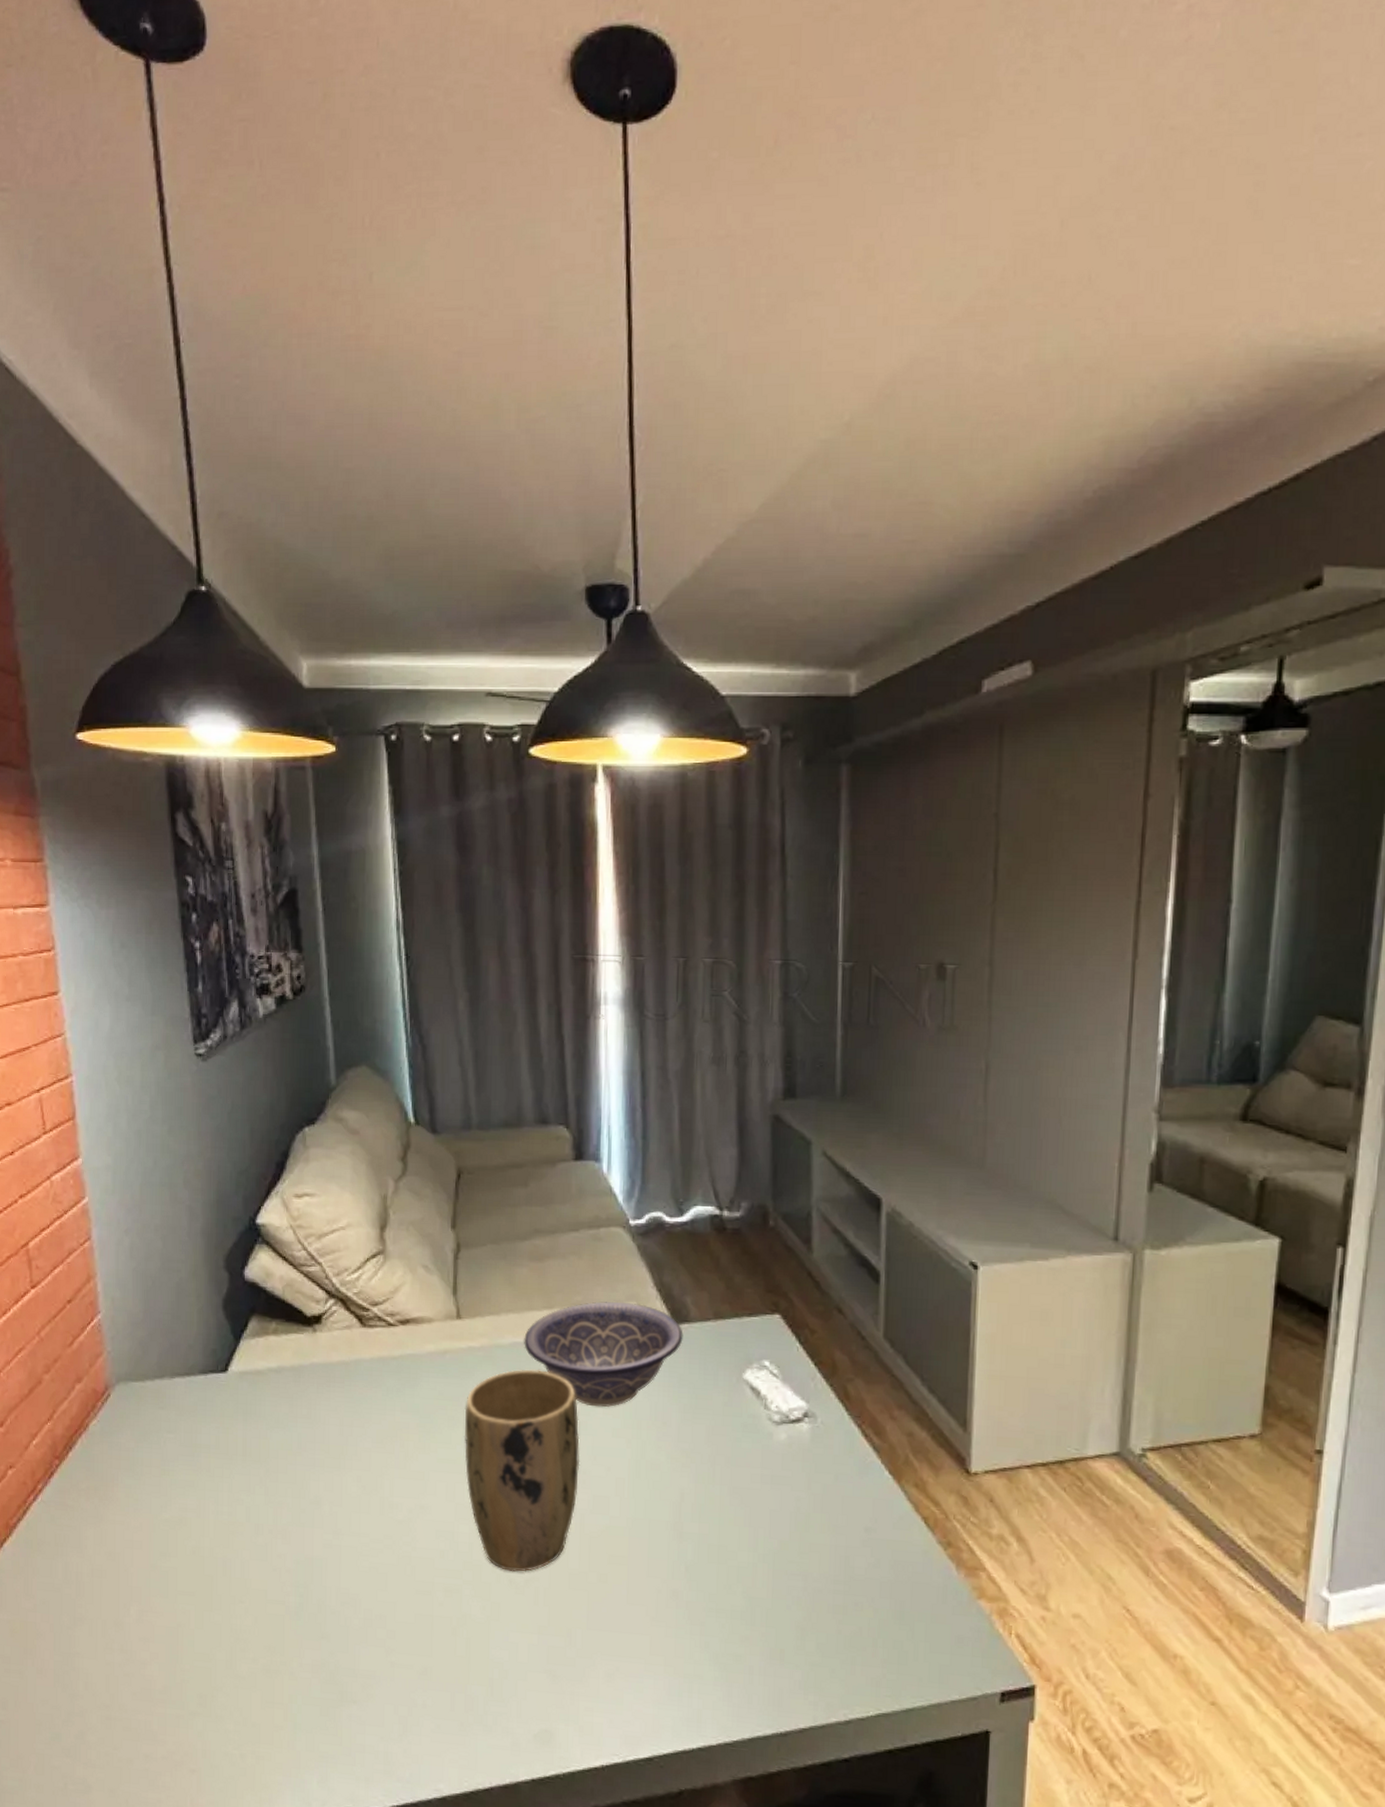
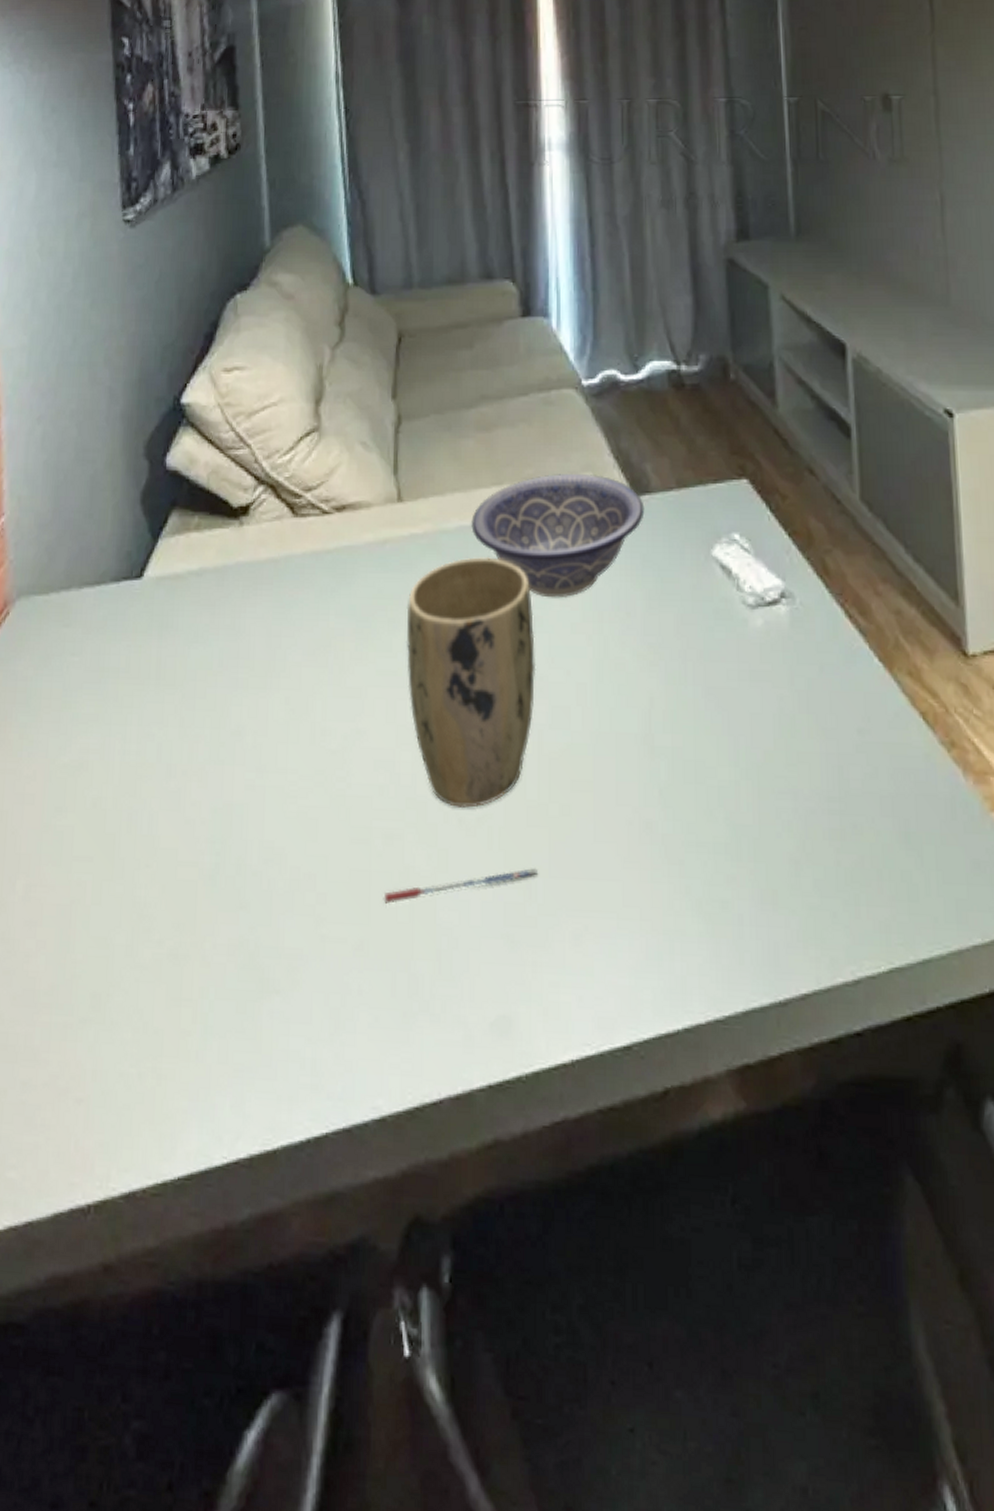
pen: none [443,1621,577,1642] -> present [383,868,537,904]

